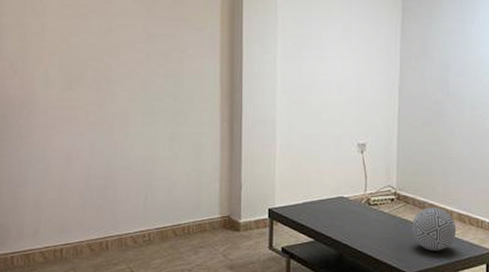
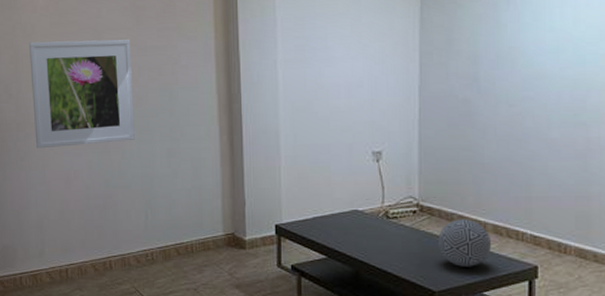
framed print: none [38,22,141,127] -> present [29,39,135,149]

